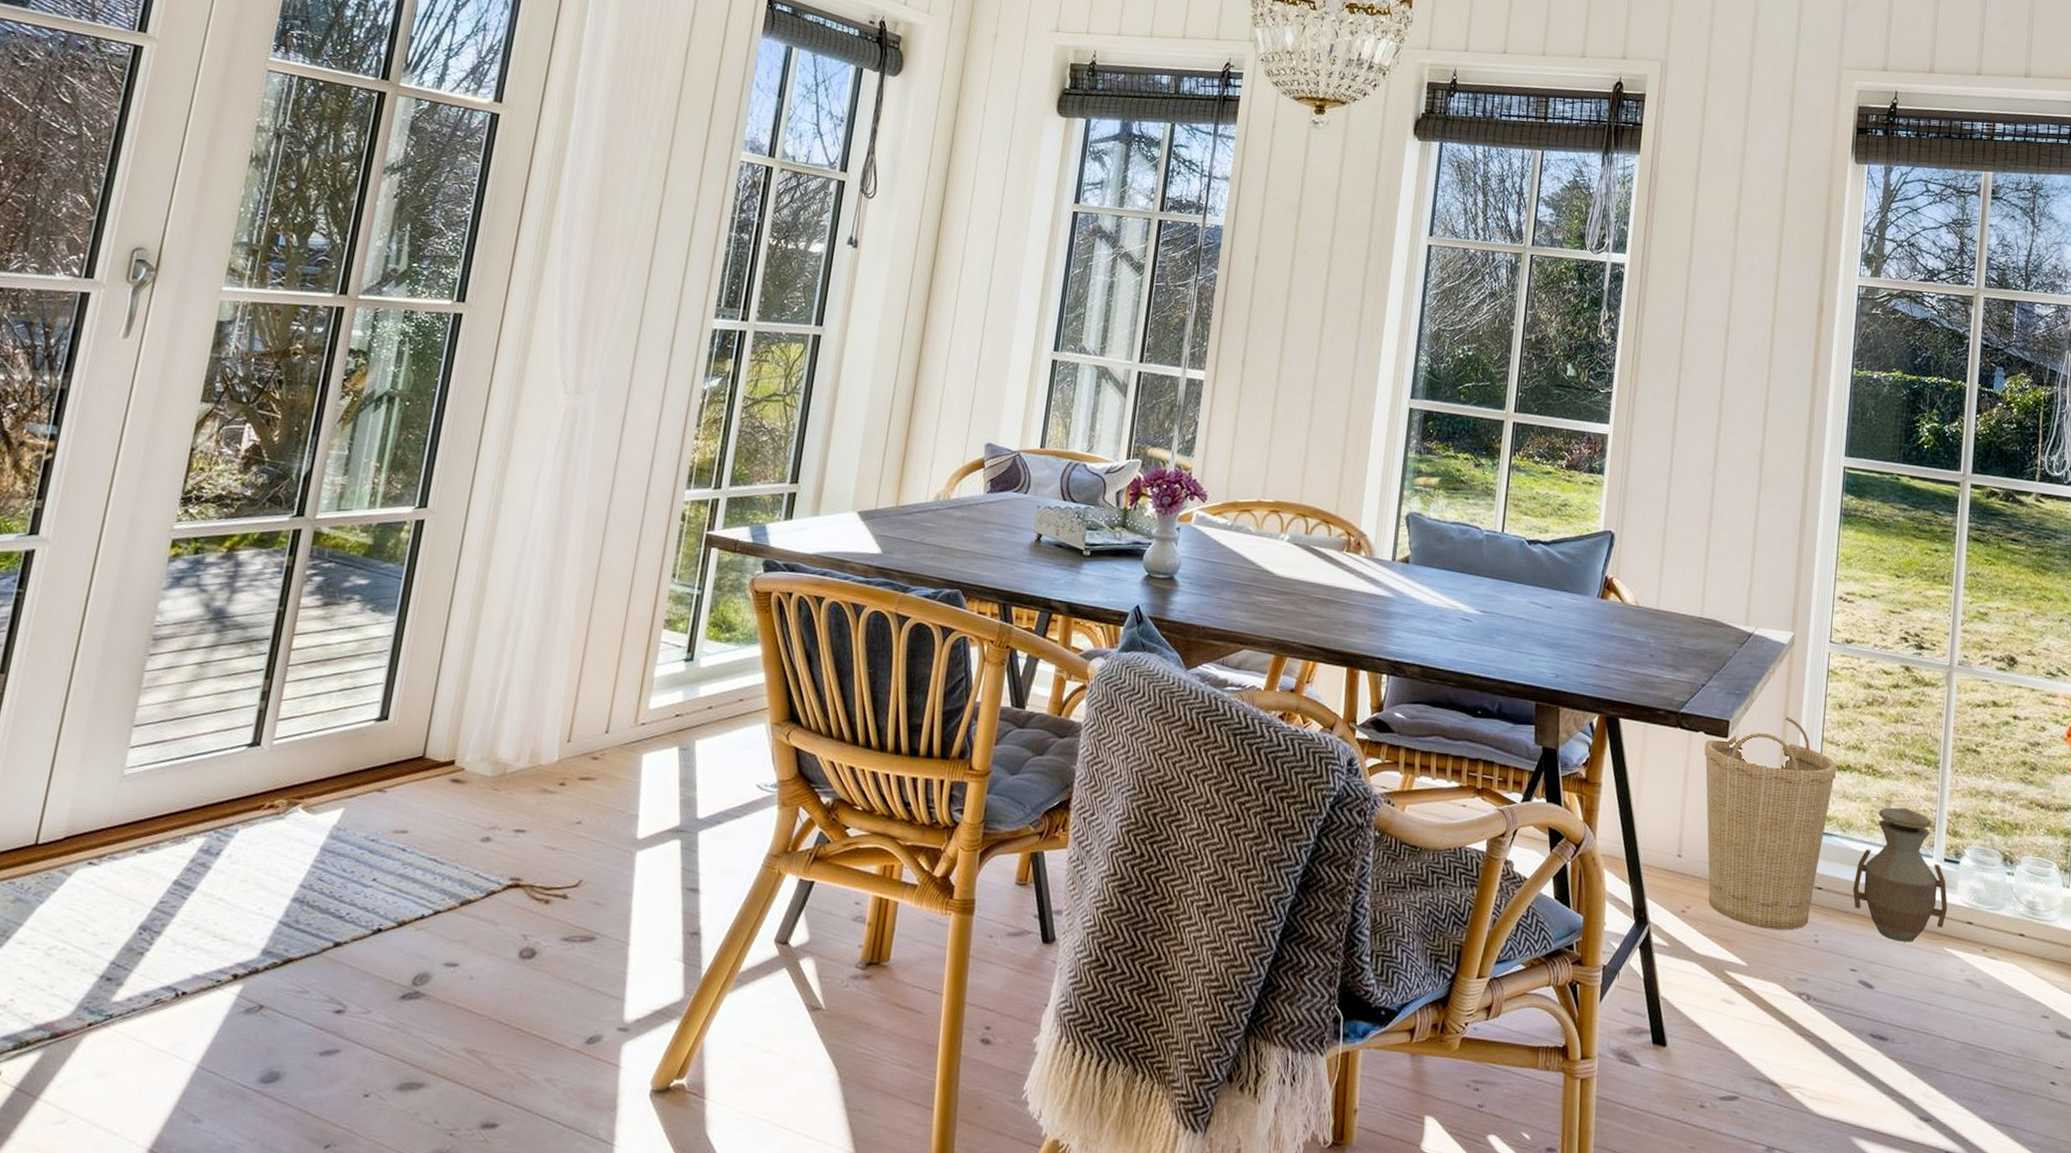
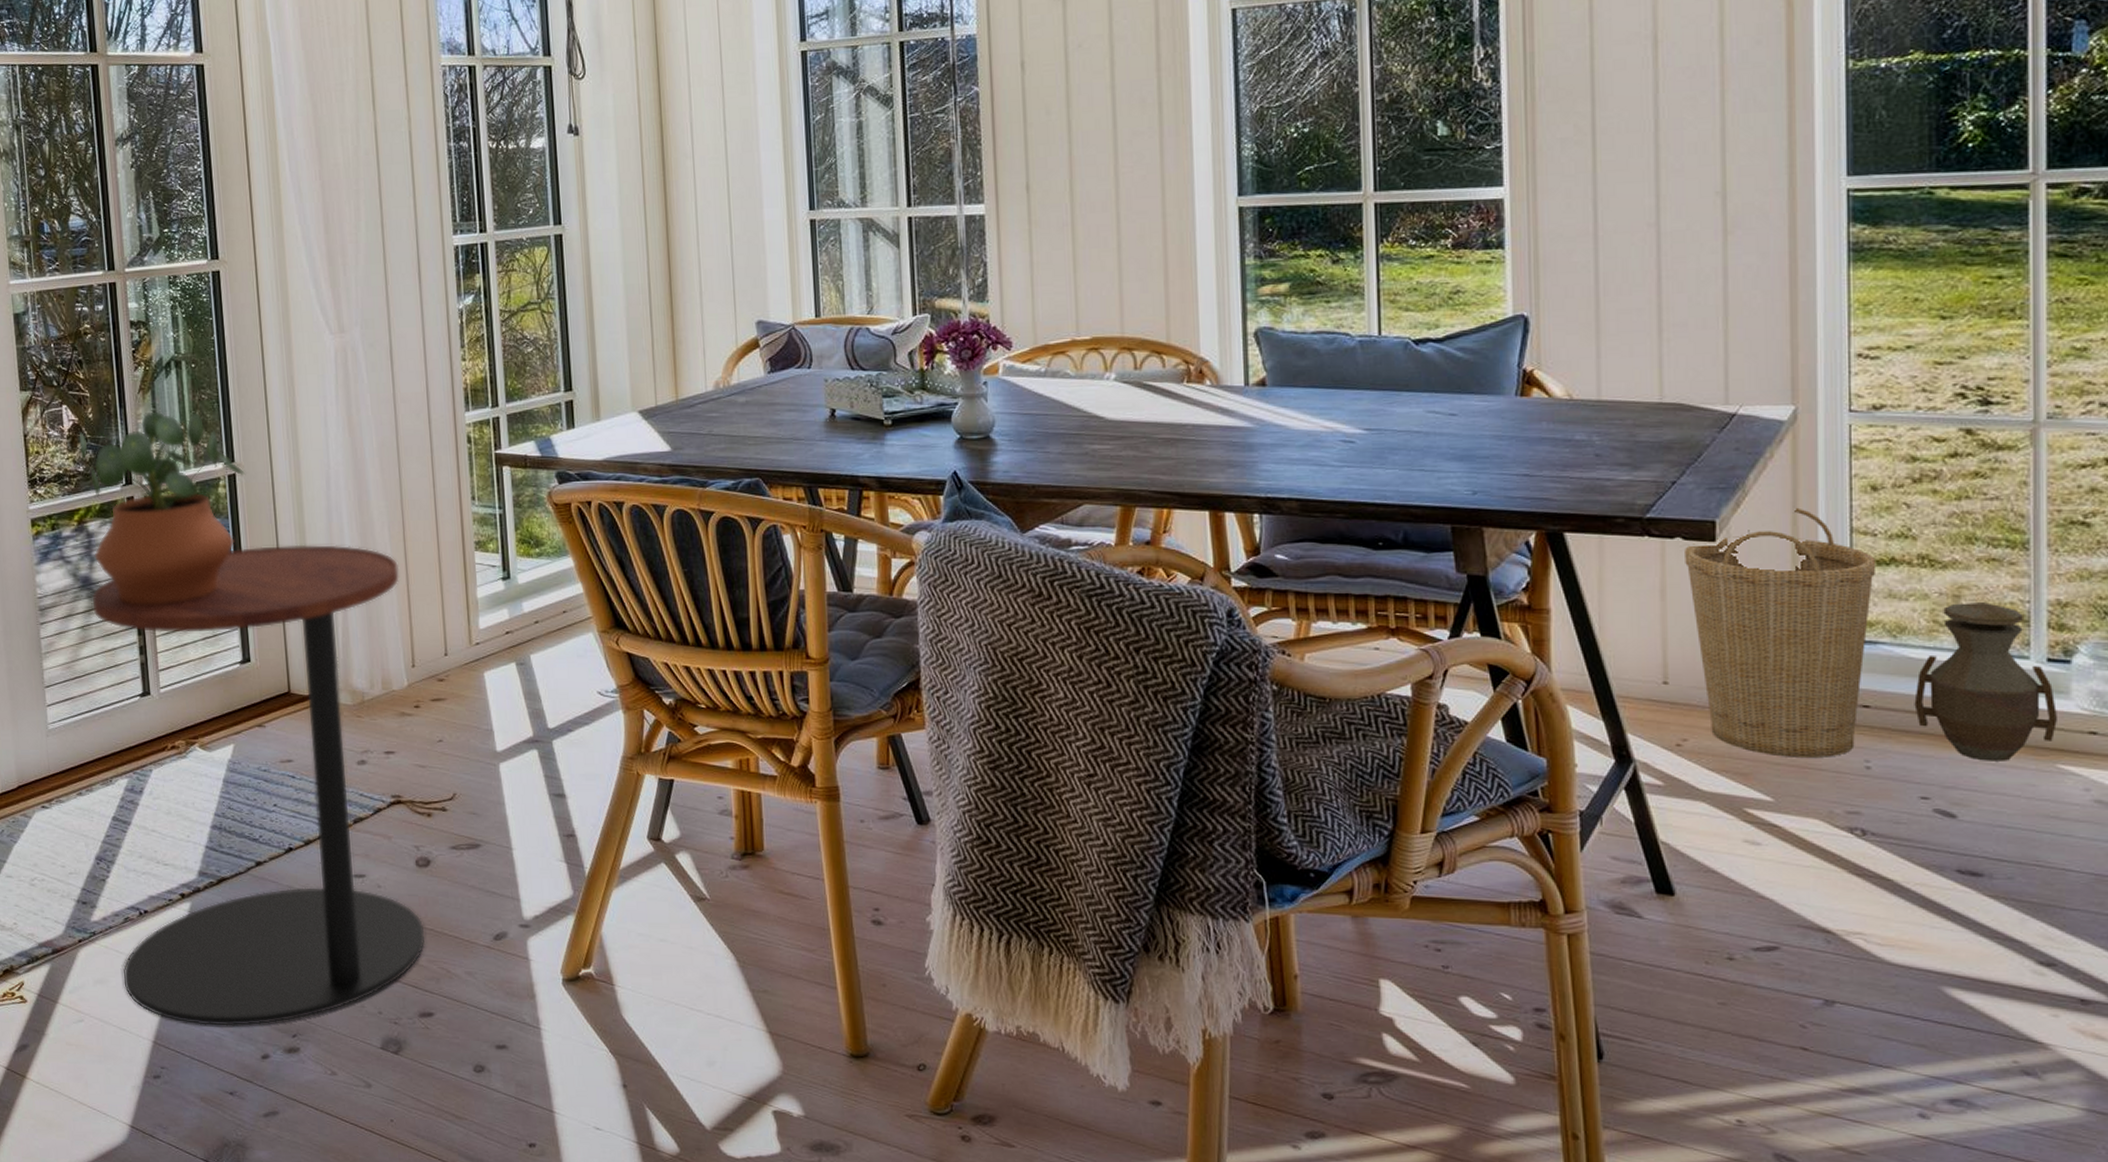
side table: none [130,598,579,1134] -> present [91,545,425,1026]
potted plant: none [236,443,436,649] -> present [79,411,246,606]

